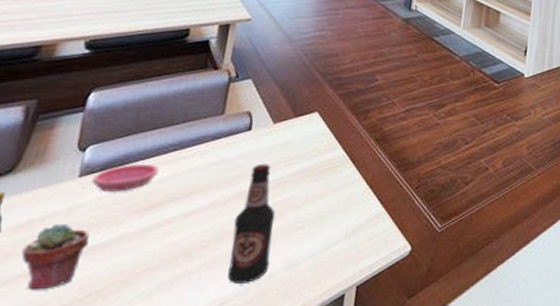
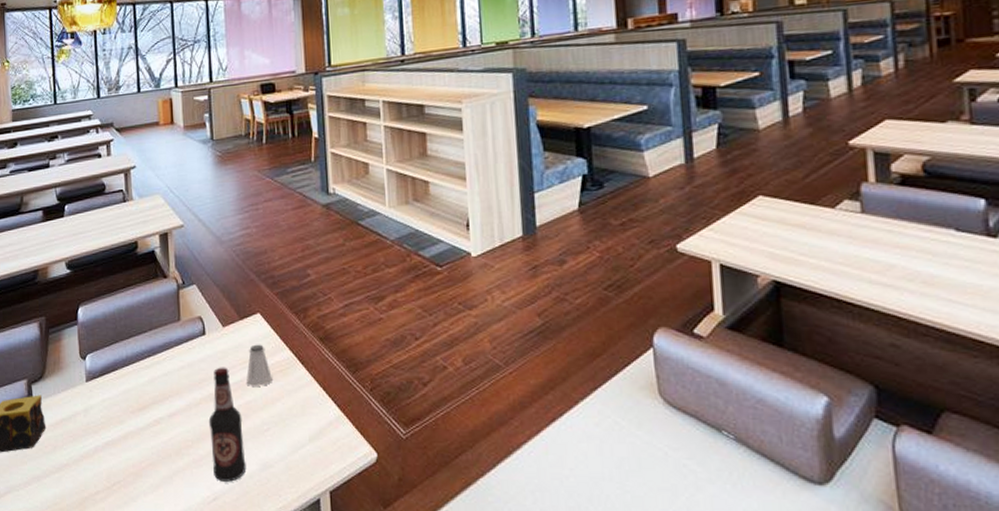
potted succulent: present [21,224,90,291] -> none [62,423,104,478]
saucer: present [91,163,158,192] -> none [95,369,140,395]
saltshaker: none [289,142,319,184] -> present [246,344,272,386]

